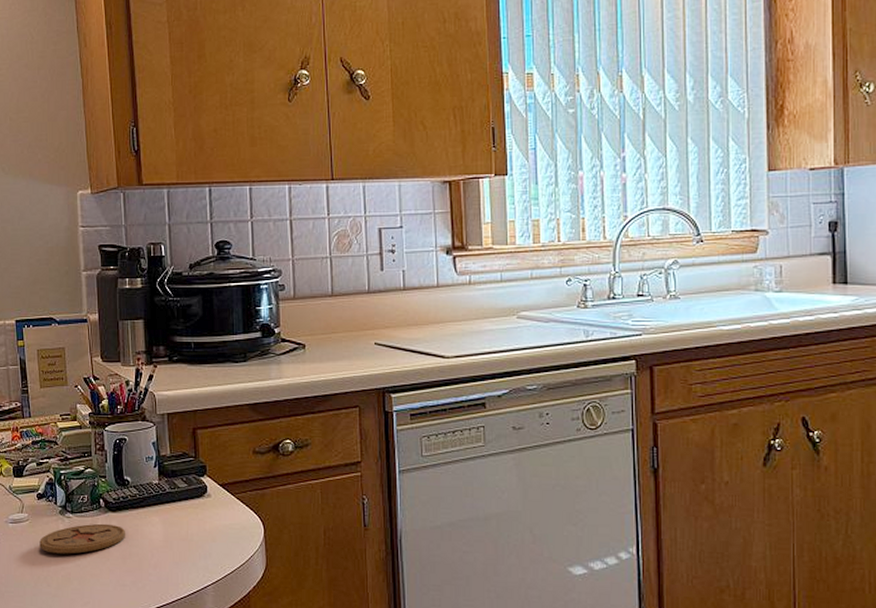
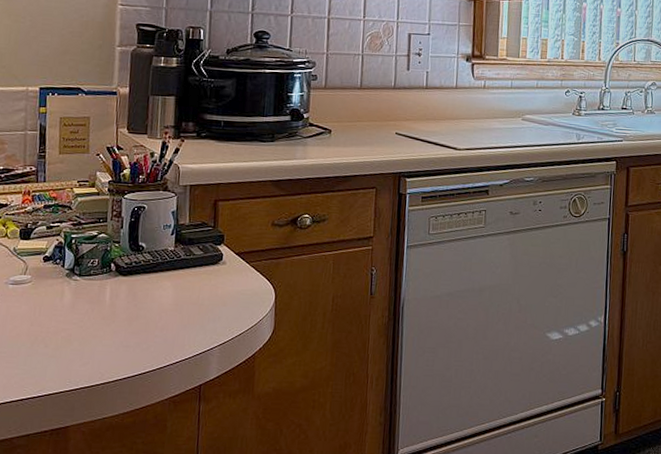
coaster: present [39,523,126,554] -> none [40,286,135,316]

